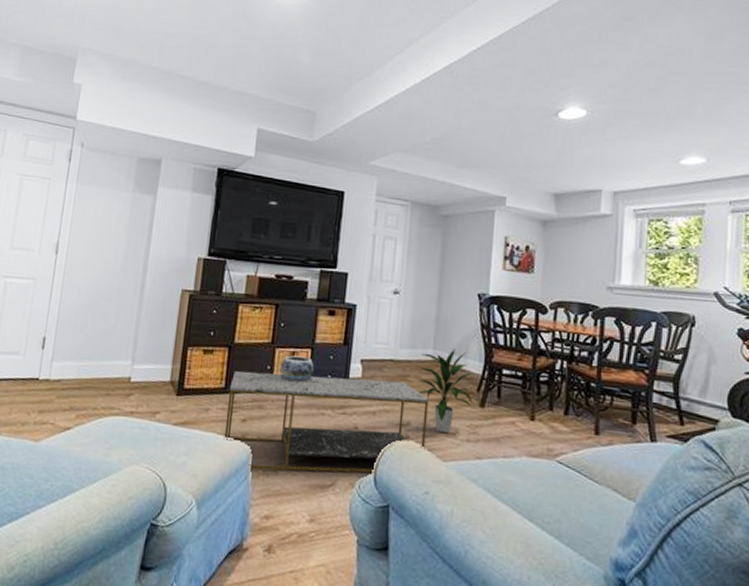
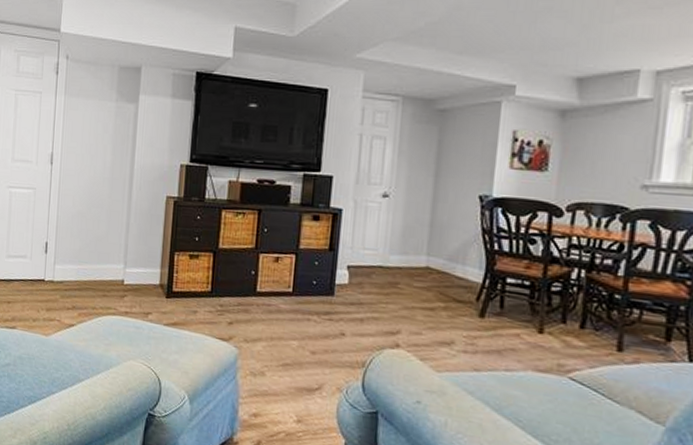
coffee table: present [223,371,429,473] -> none [212,275,422,380]
decorative bowl: present [280,355,314,382] -> none [264,261,299,288]
indoor plant: present [418,348,474,434] -> none [410,255,472,344]

